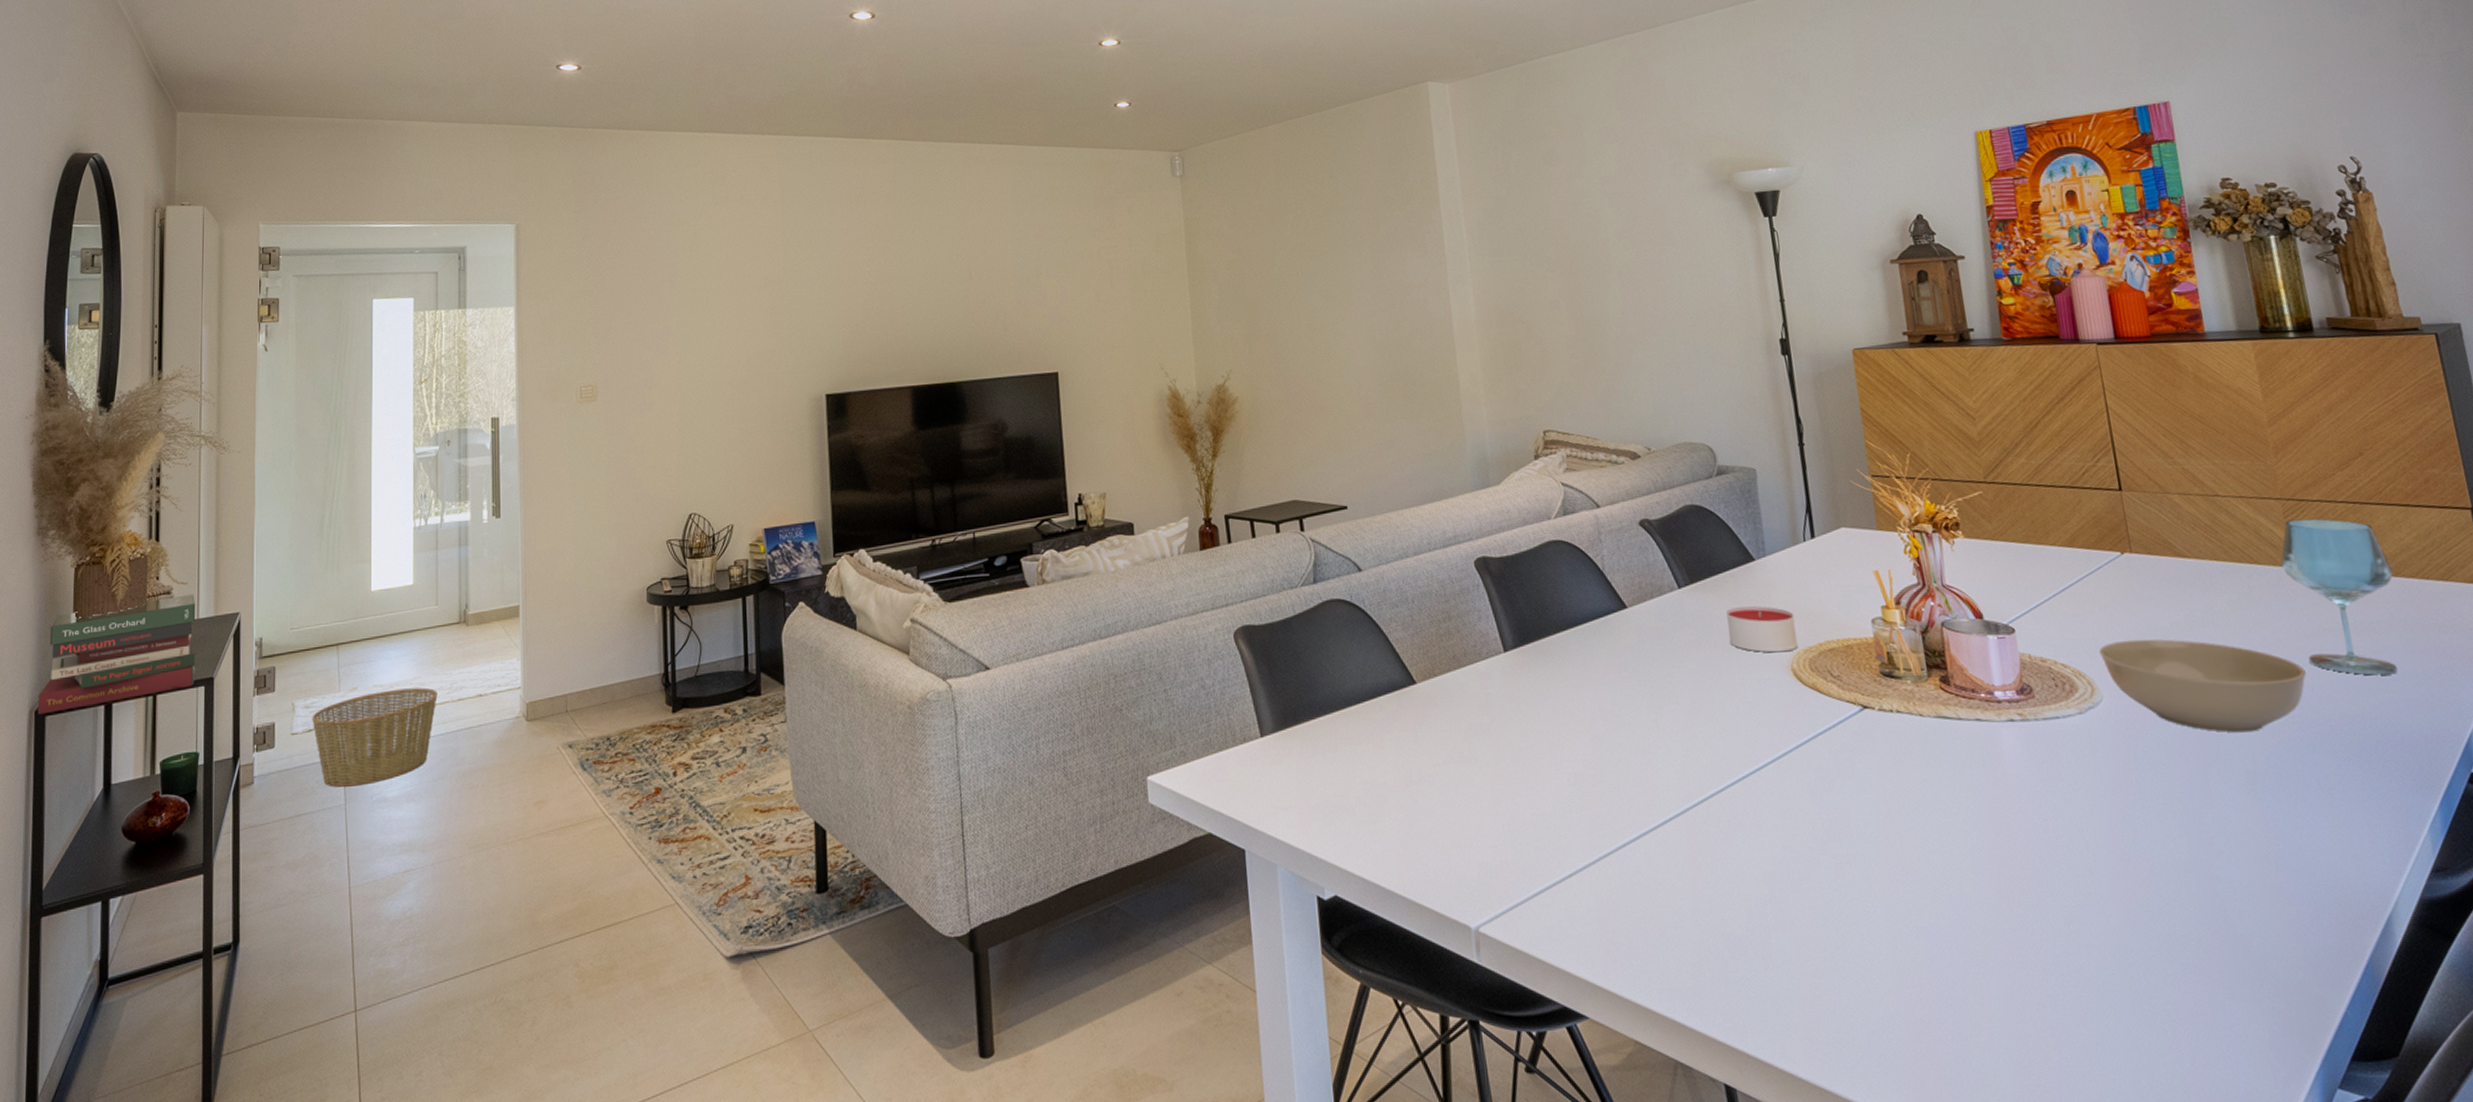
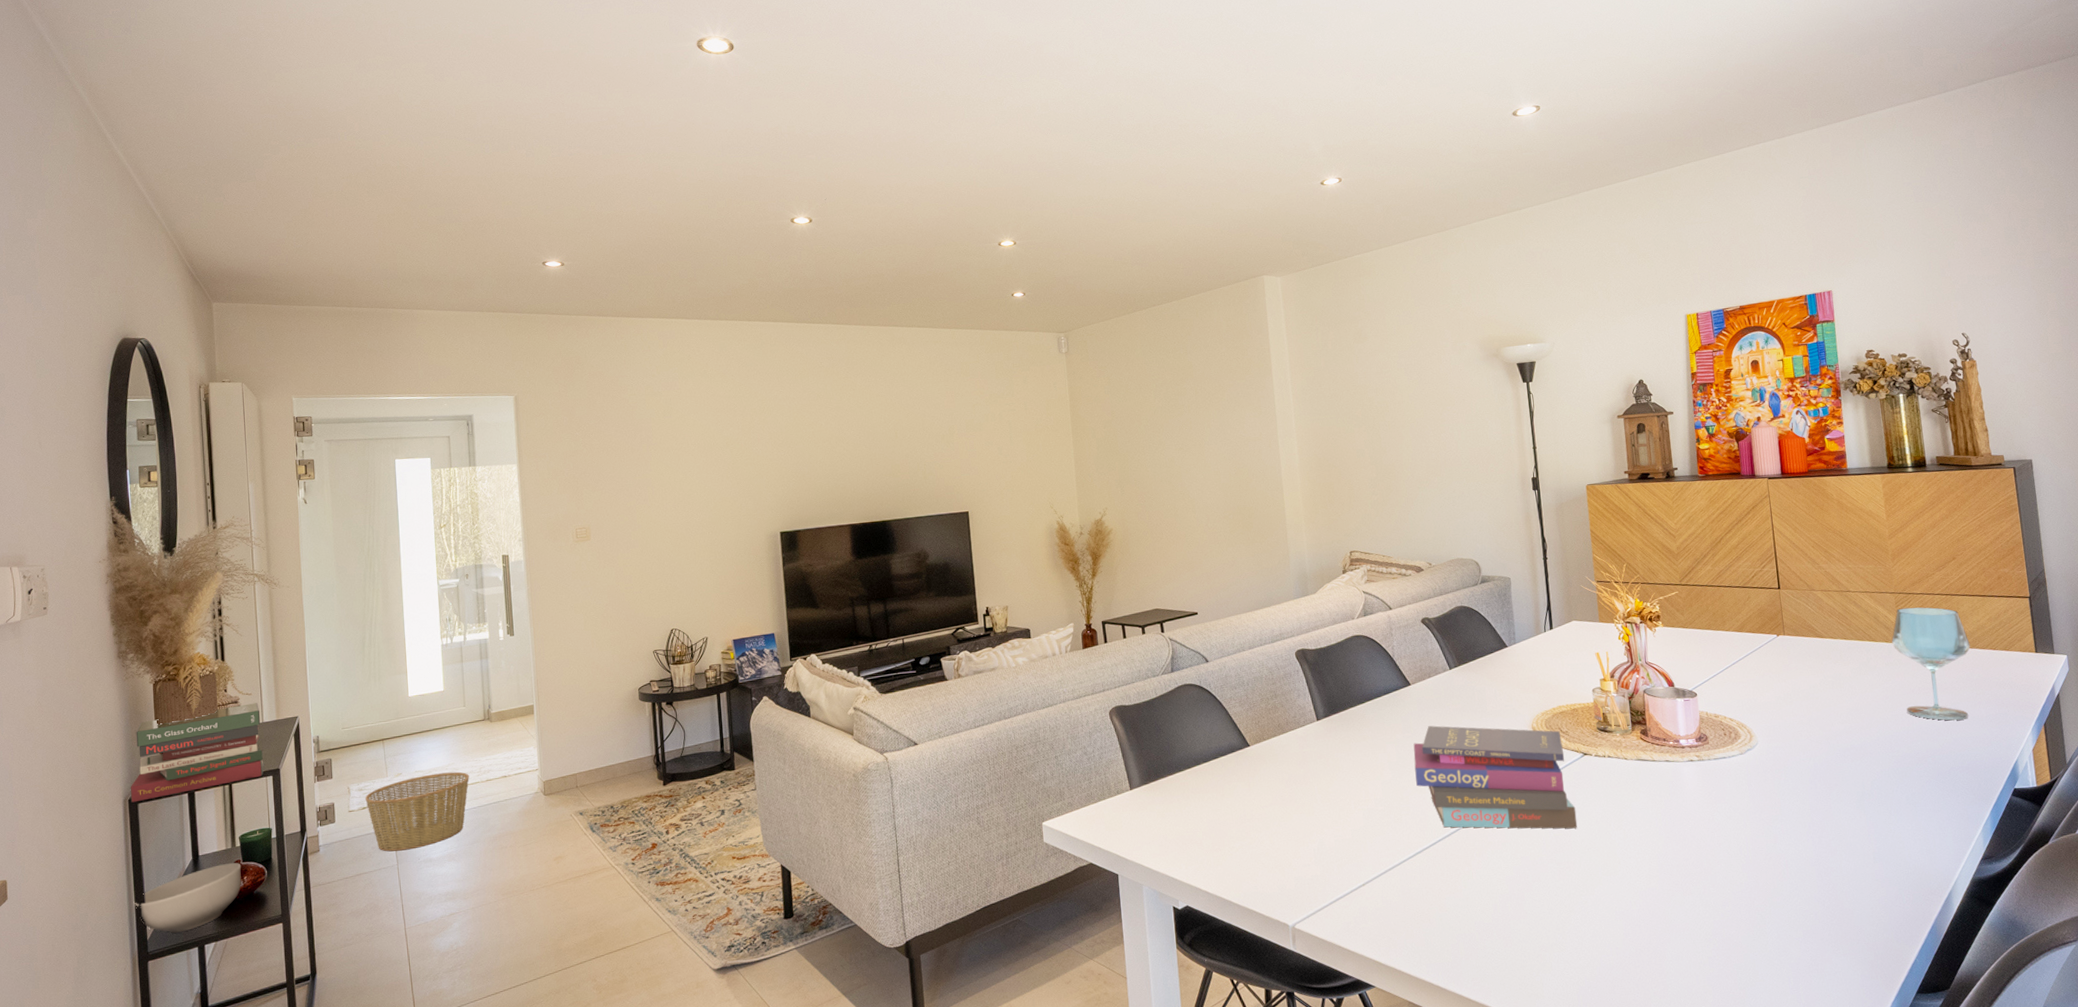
bowl: none [30,794,160,882] -> present [133,862,242,933]
books: none [1632,663,1859,809] -> present [1413,725,1578,829]
candle: present [1726,605,1798,653] -> none [1485,681,1538,716]
bowl: present [2098,639,2306,733] -> none [1756,698,1904,765]

